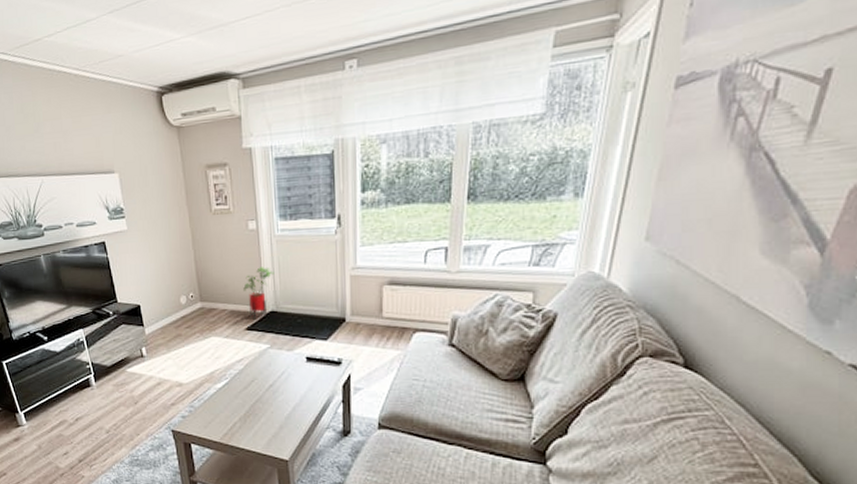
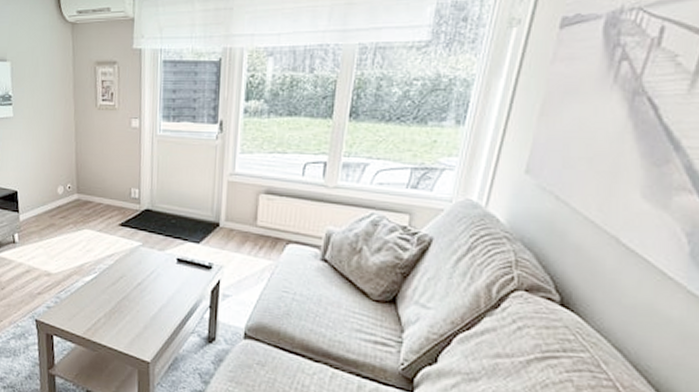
house plant: present [243,267,275,319] -> none [121,165,153,216]

